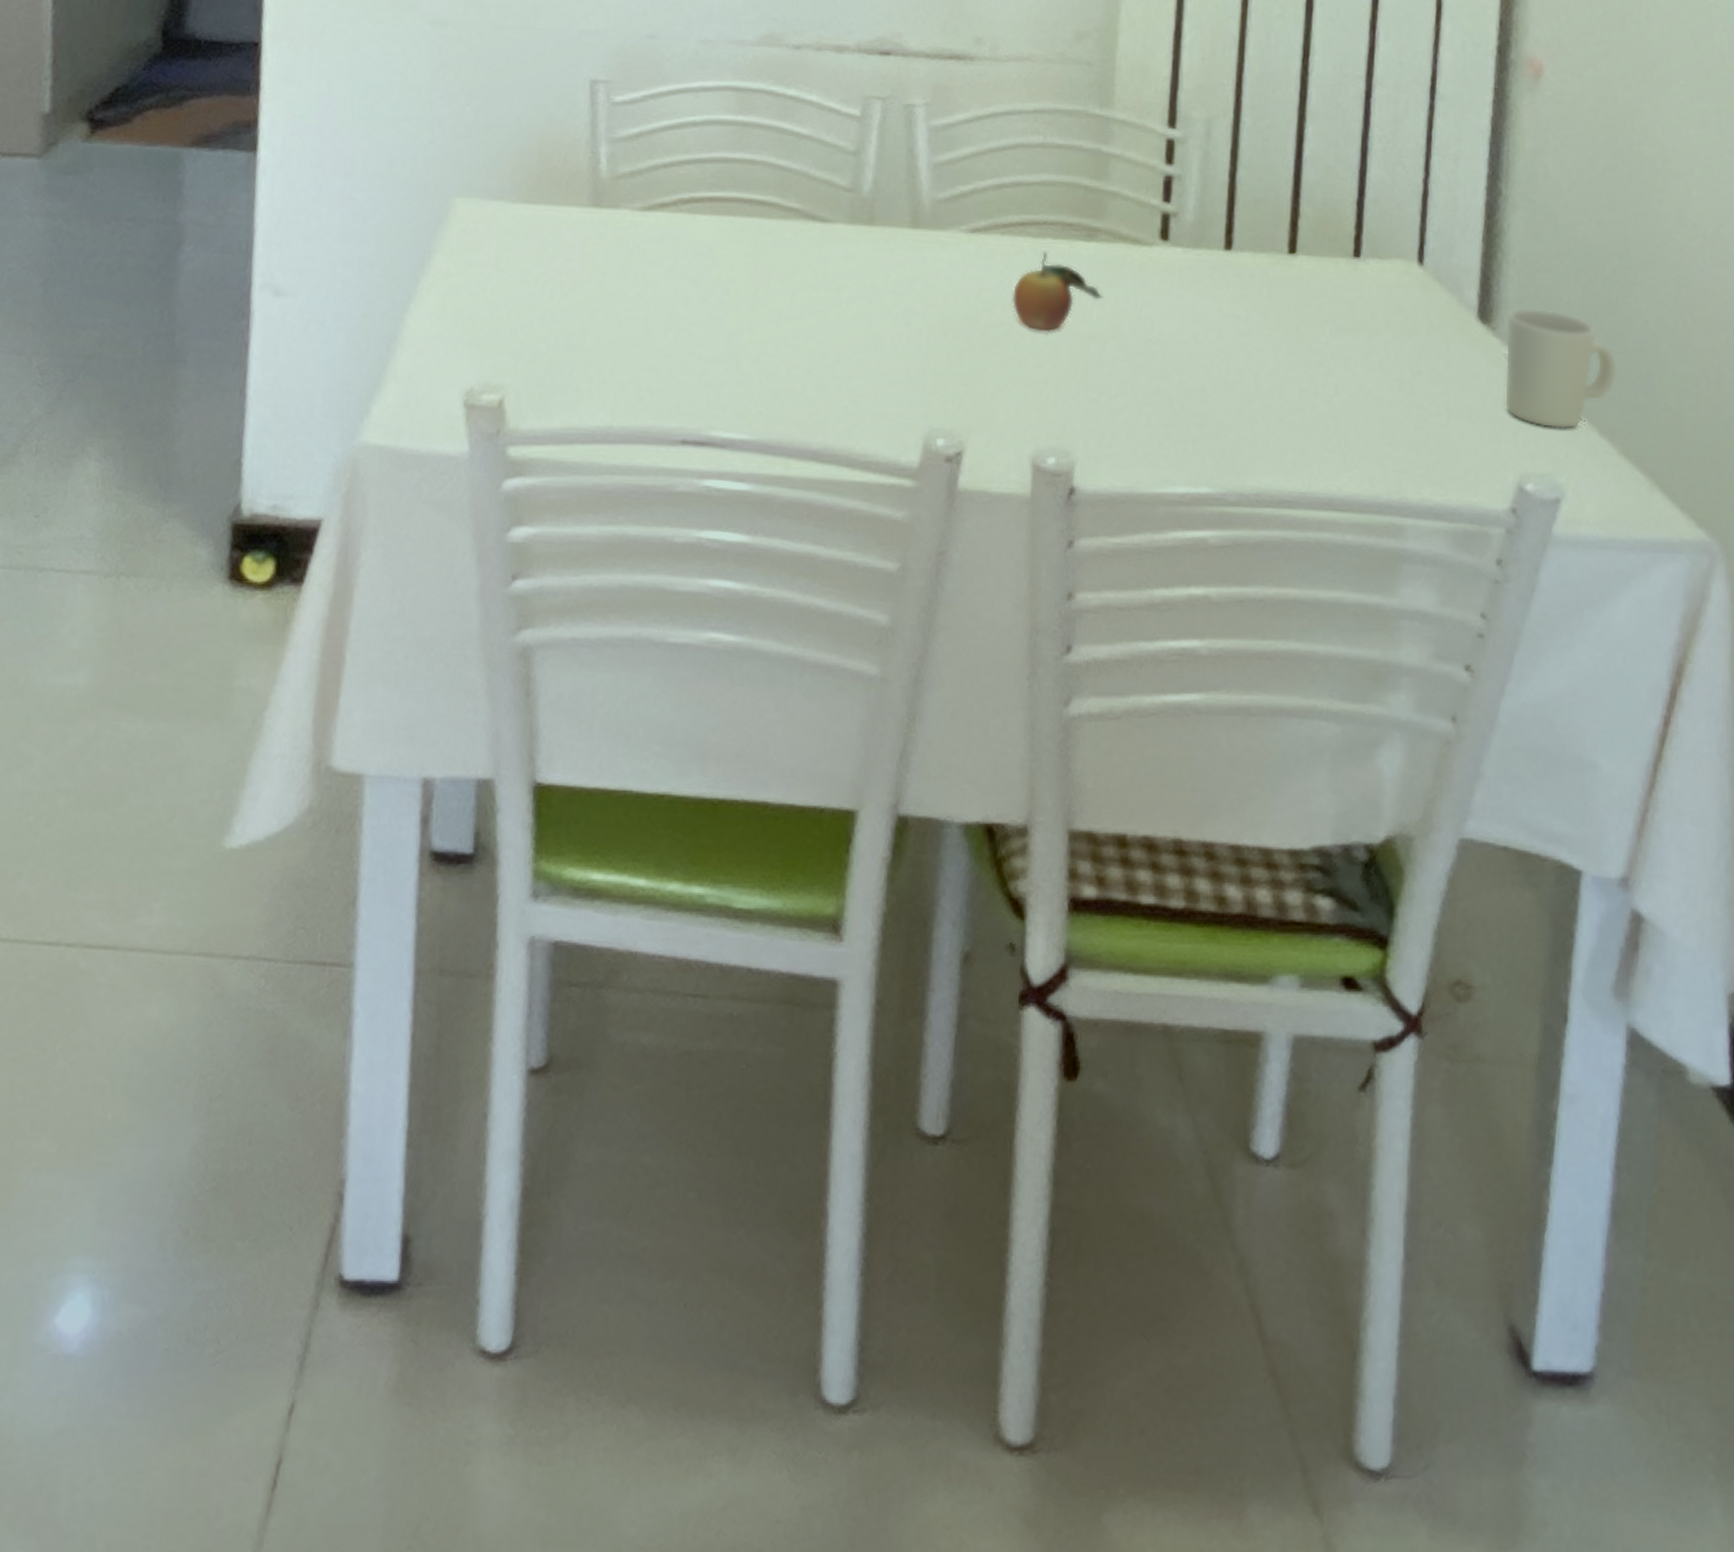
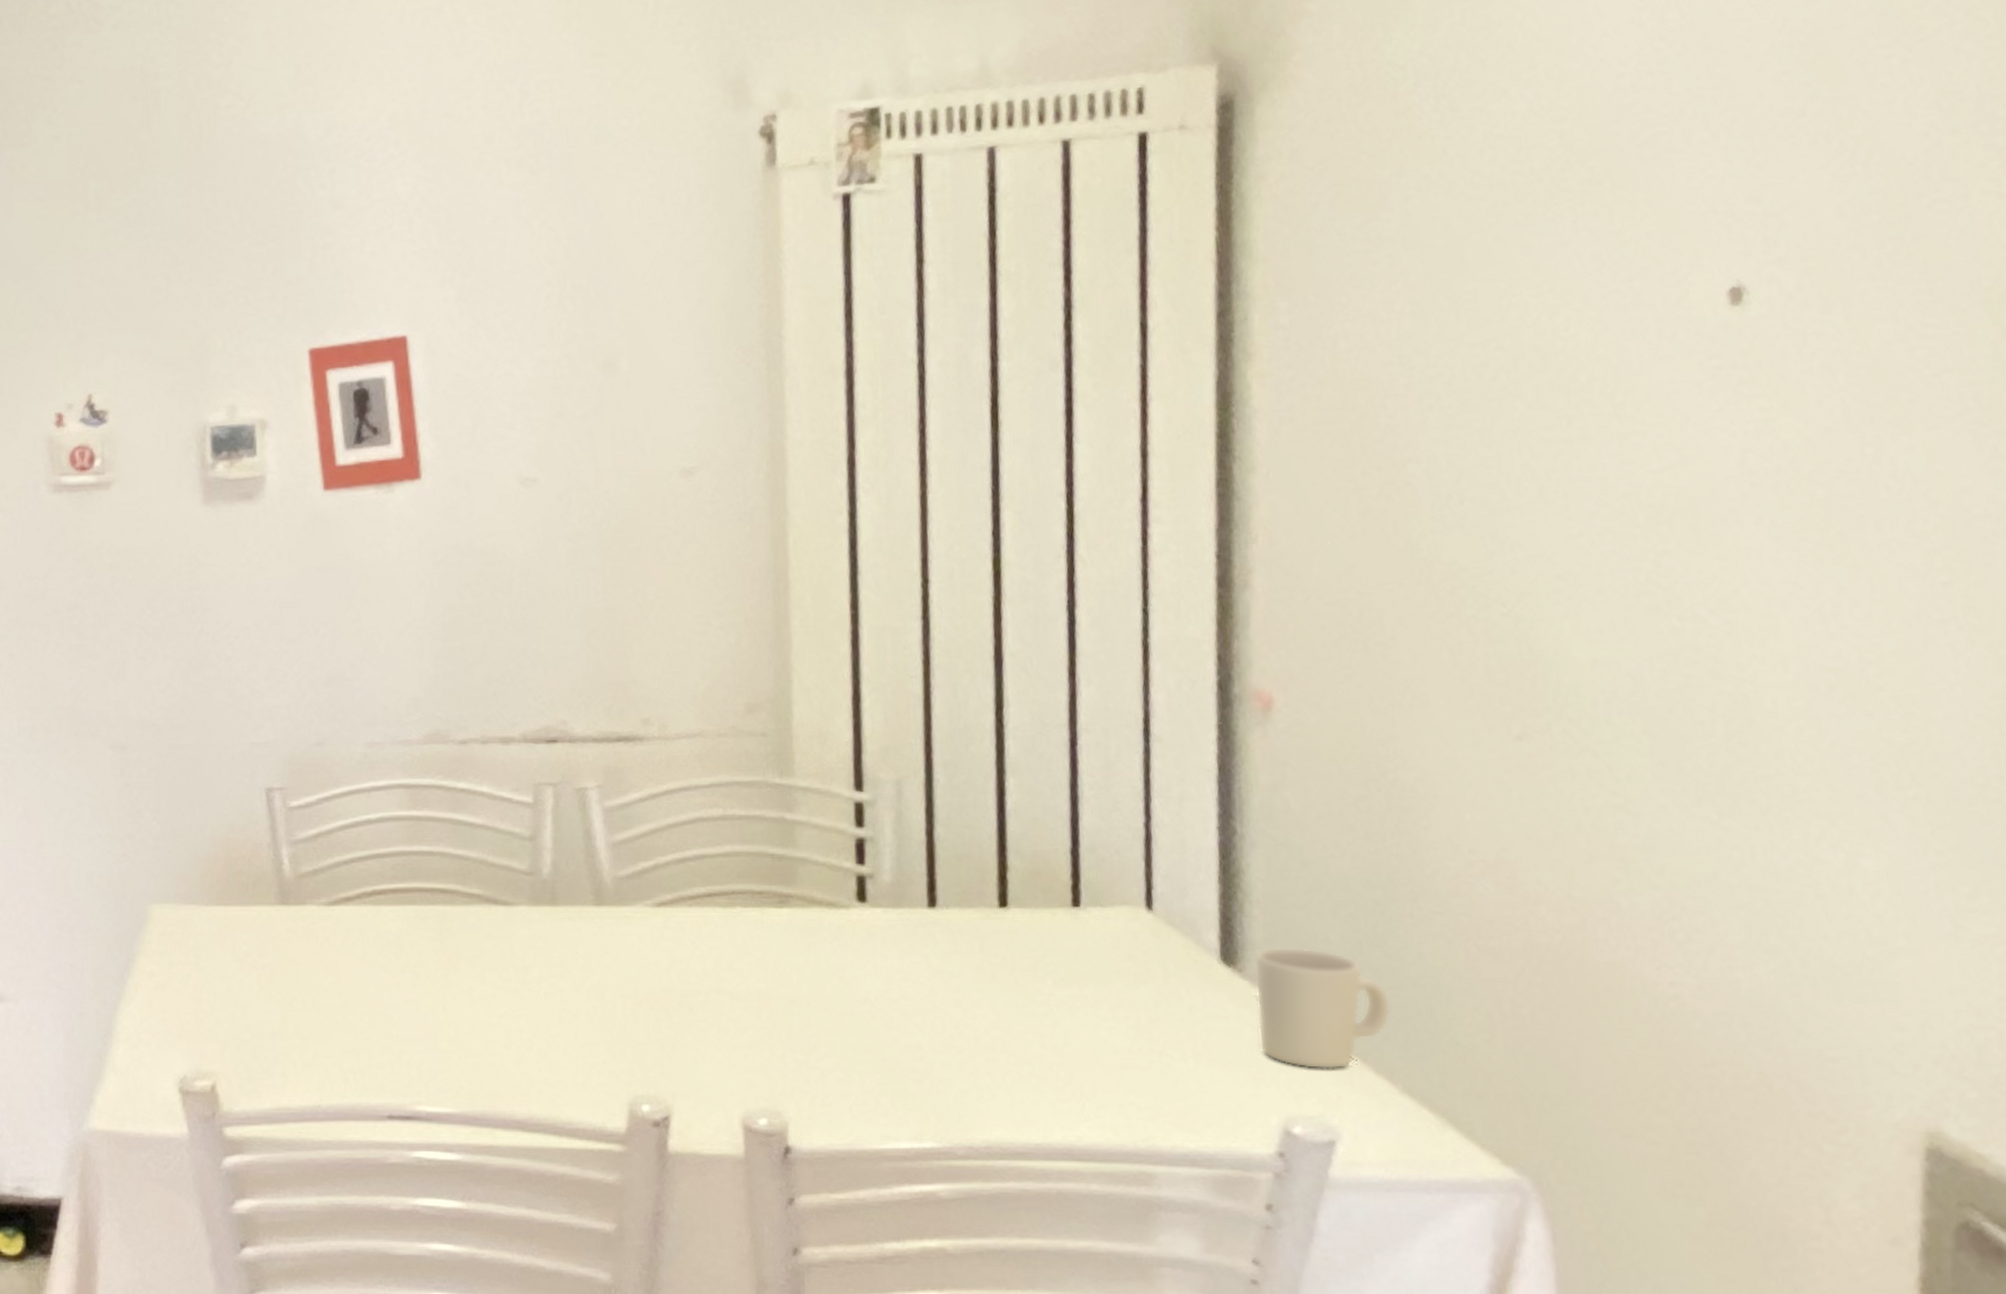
fruit: present [1011,252,1103,332] -> none [705,921,802,998]

